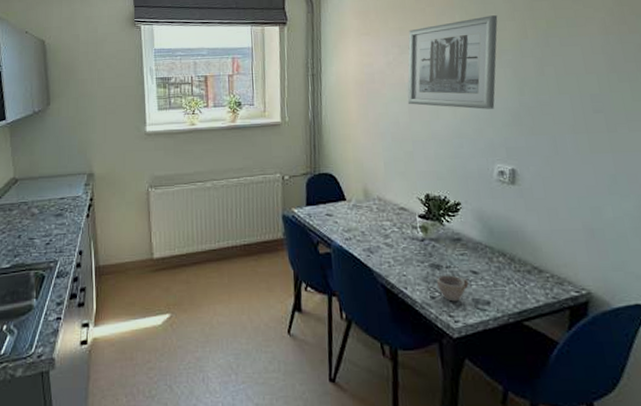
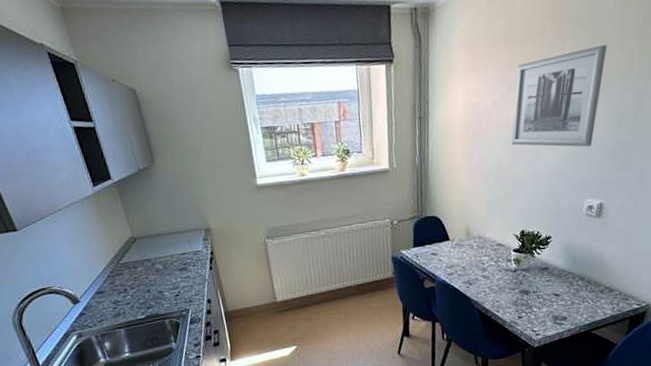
cup: present [436,275,469,302] -> none [524,298,551,320]

